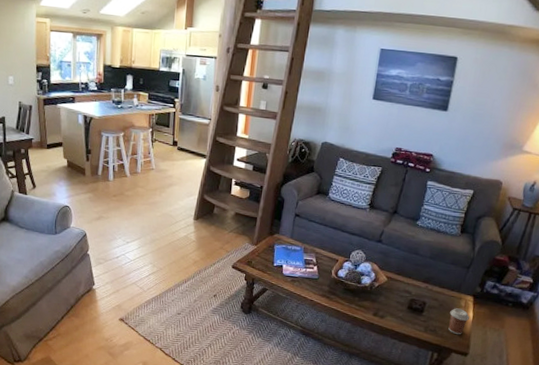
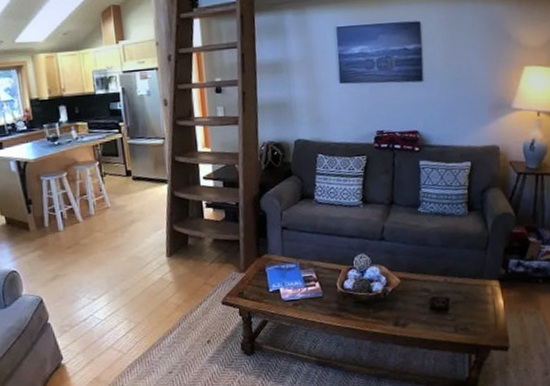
coffee cup: present [448,308,470,335] -> none [478,297,500,328]

